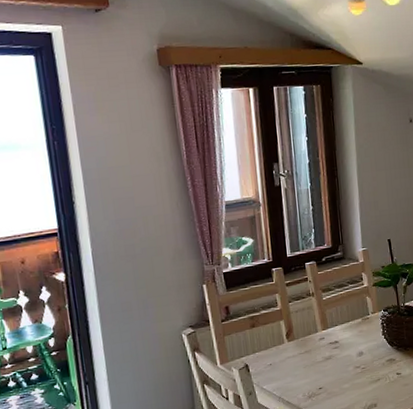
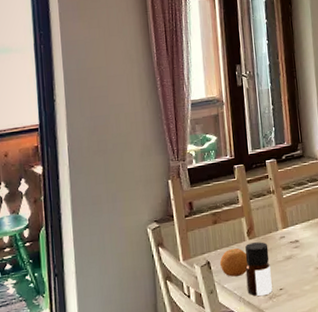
fruit: none [258,350,287,379] -> present [219,247,248,277]
bottle: none [284,343,312,396] -> present [245,242,273,297]

